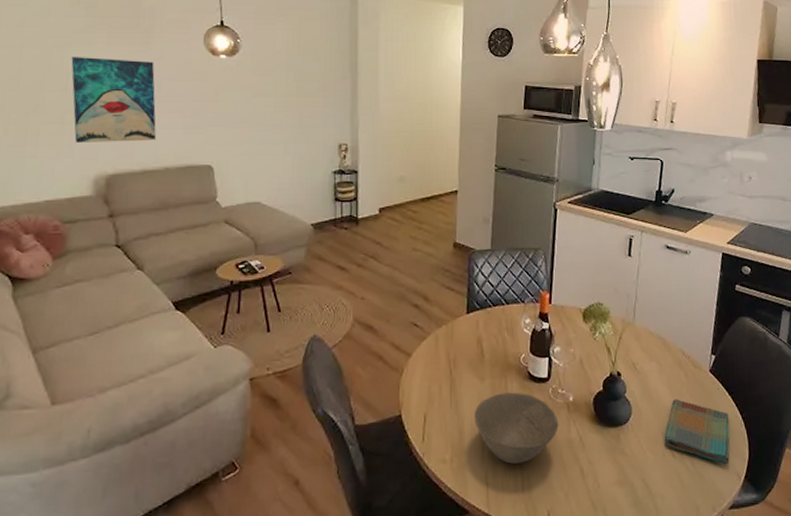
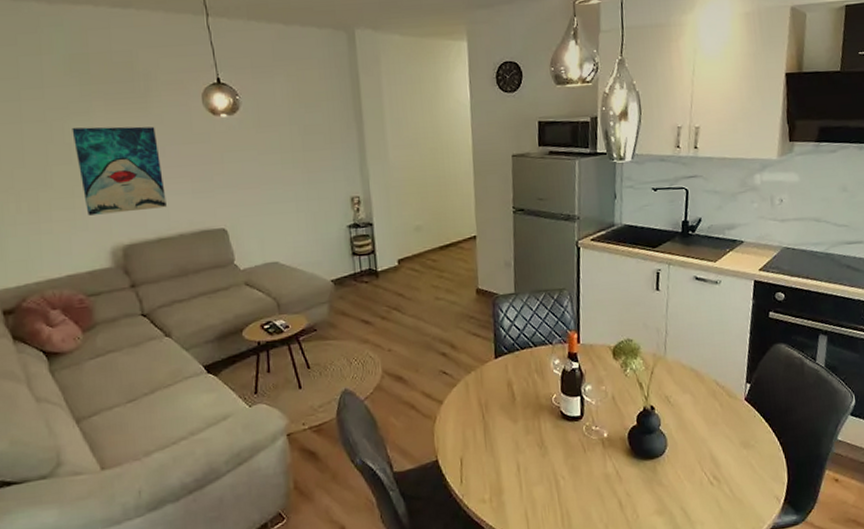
bowl: present [474,392,559,464] -> none [509,431,595,500]
dish towel: present [664,399,730,465] -> none [701,429,769,490]

